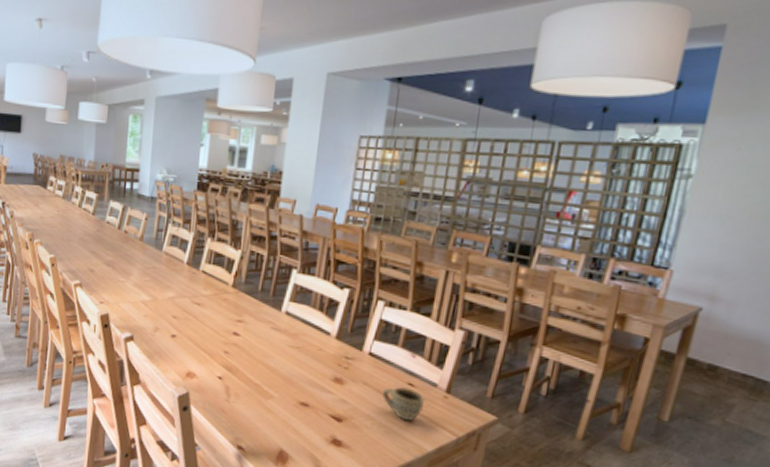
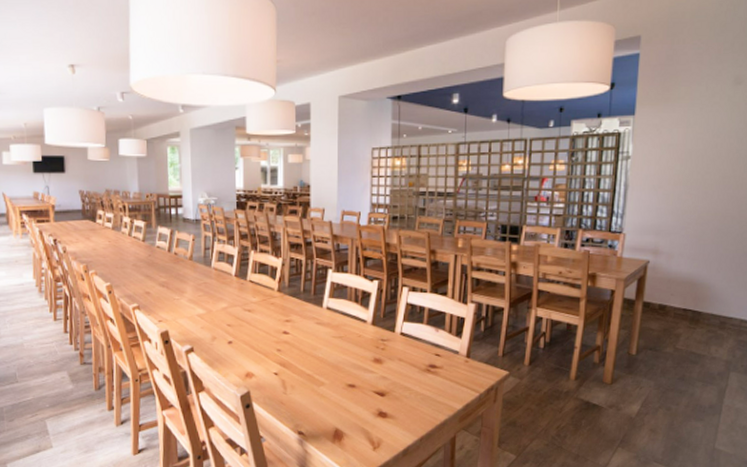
cup: present [381,386,426,421] -> none [415,357,451,387]

